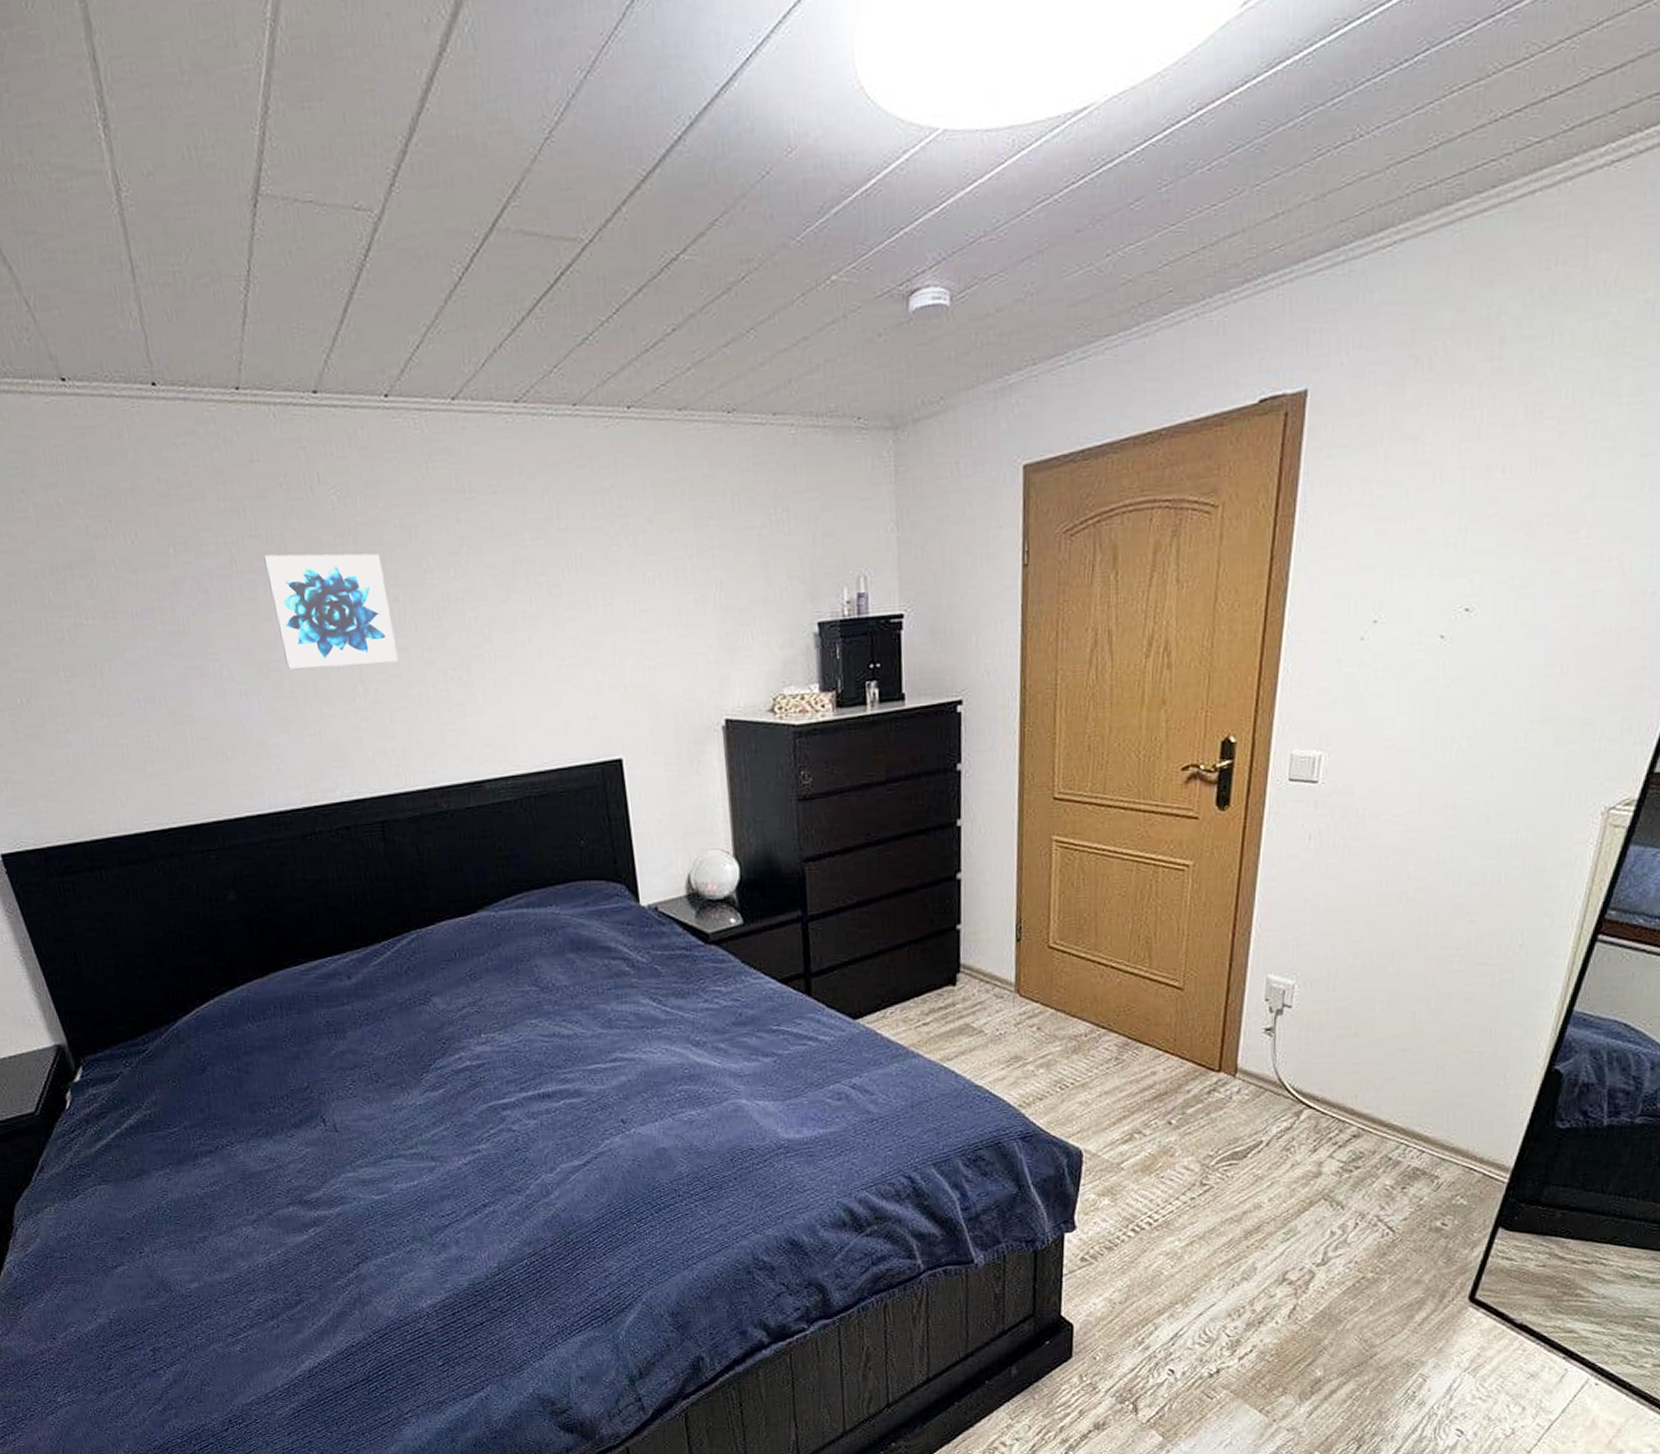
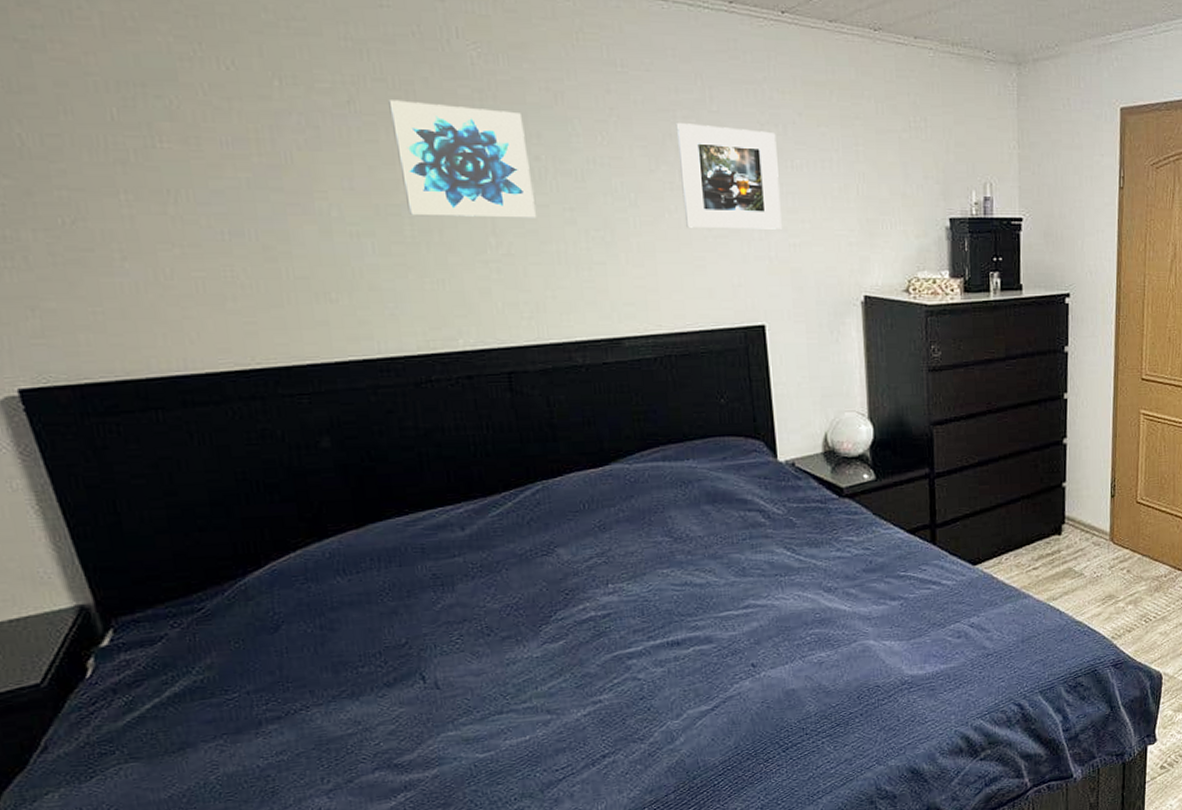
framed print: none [525,544,636,659] -> present [675,123,782,229]

